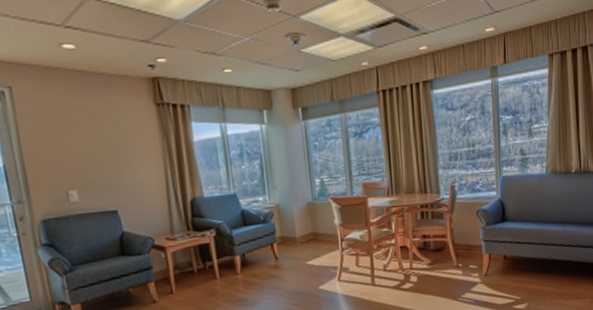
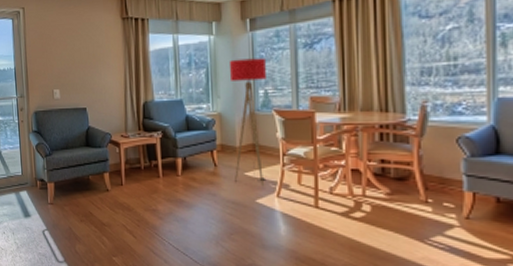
floor lamp: none [283,147,326,273] -> present [228,57,266,187]

